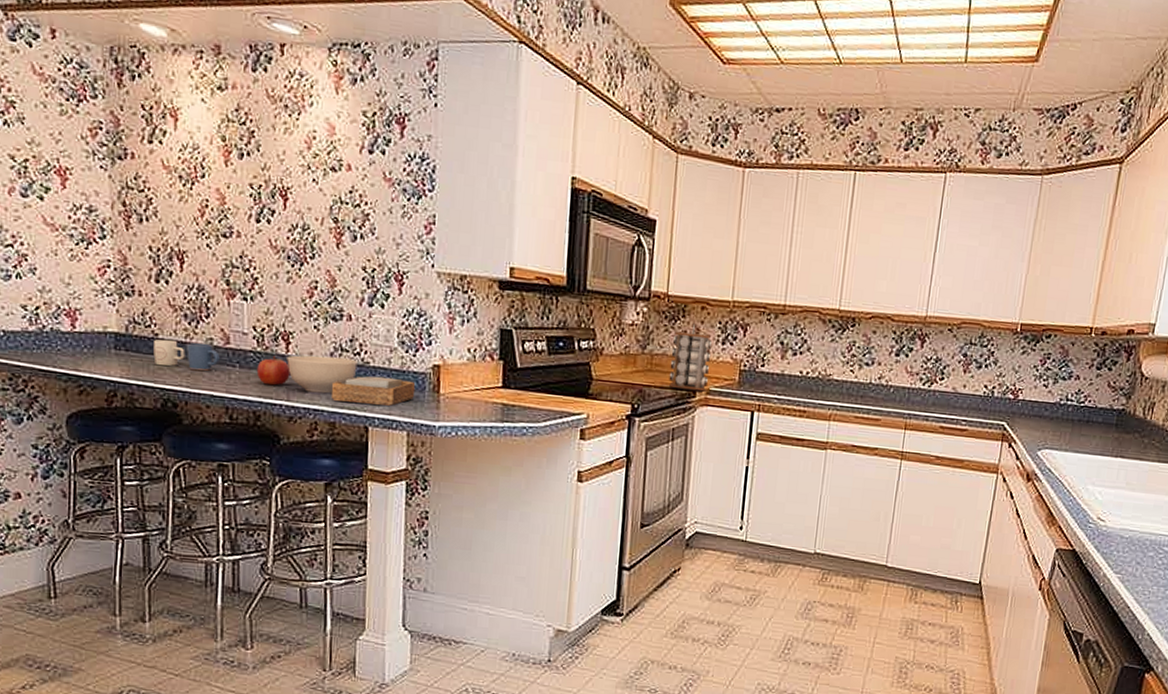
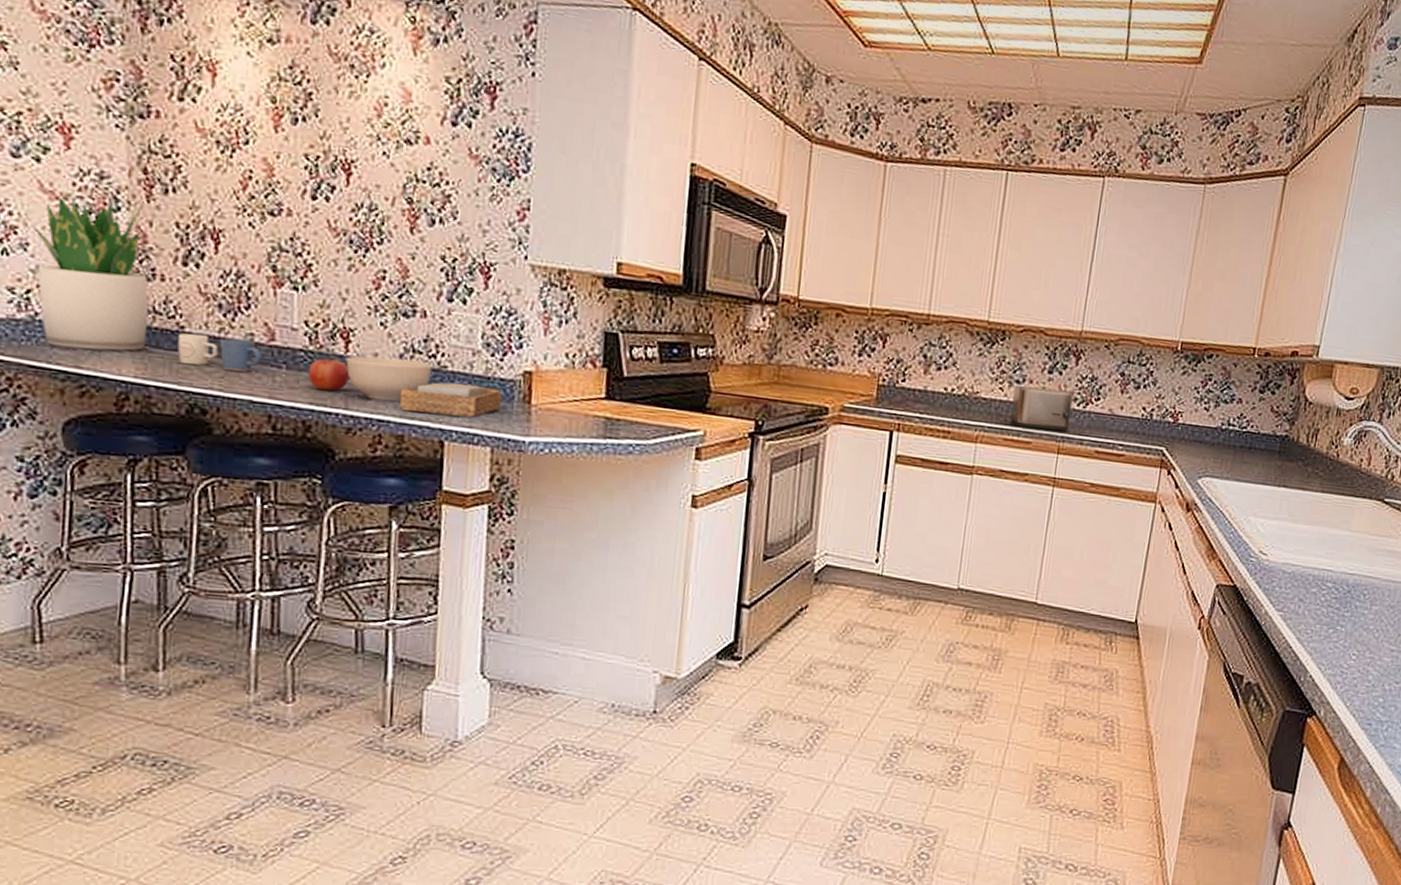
planter: none [37,225,130,356] -> present [30,195,149,352]
spice rack: present [668,323,713,392] -> none [798,332,848,408]
toaster: none [860,367,921,410] -> present [1010,385,1076,433]

